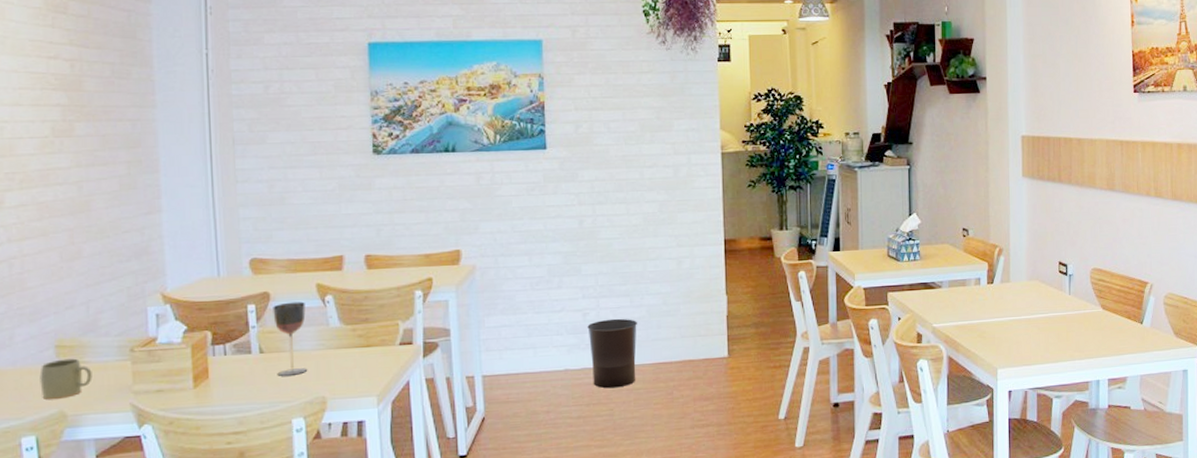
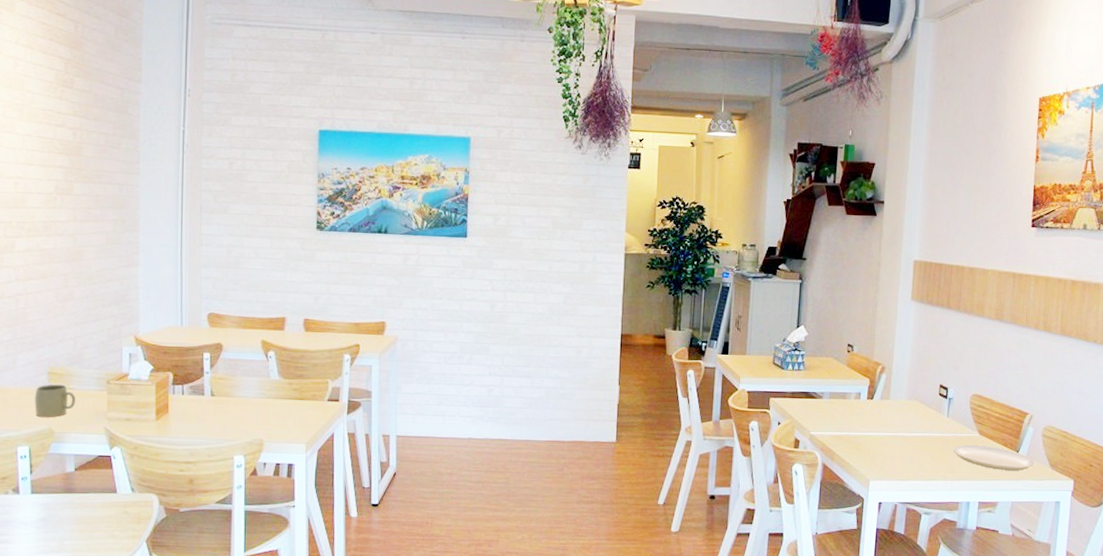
wineglass: present [273,301,308,376] -> none [224,354,251,418]
waste bin: present [587,318,637,389] -> none [491,396,536,459]
plate: none [1077,320,1160,344] -> present [952,444,1035,471]

